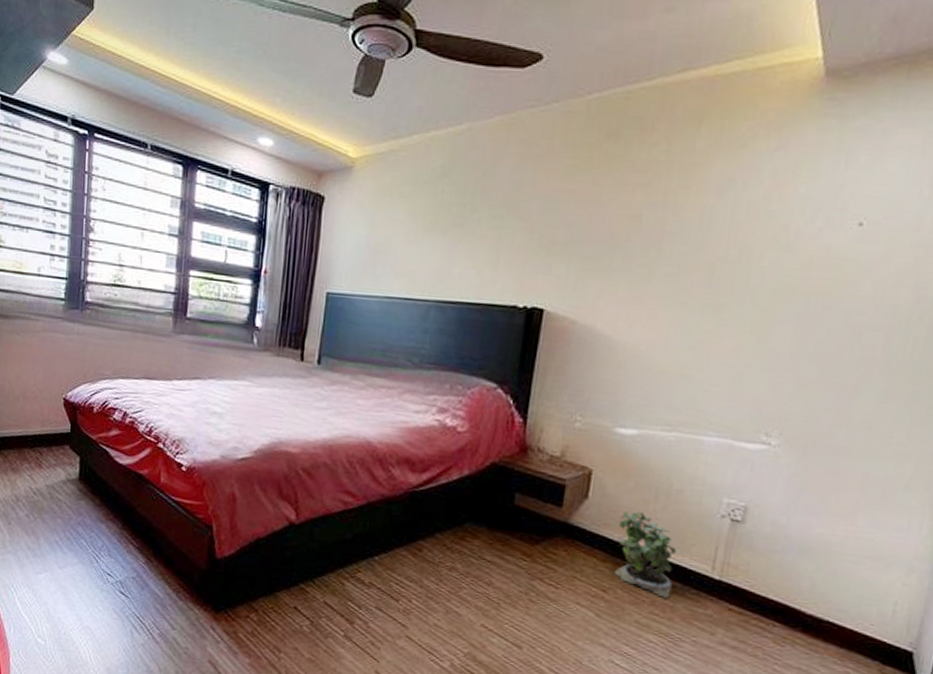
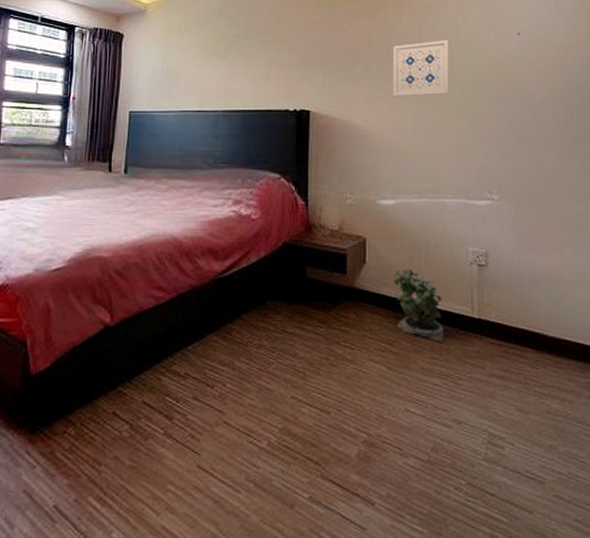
wall art: none [656,226,752,304] -> present [392,40,450,97]

